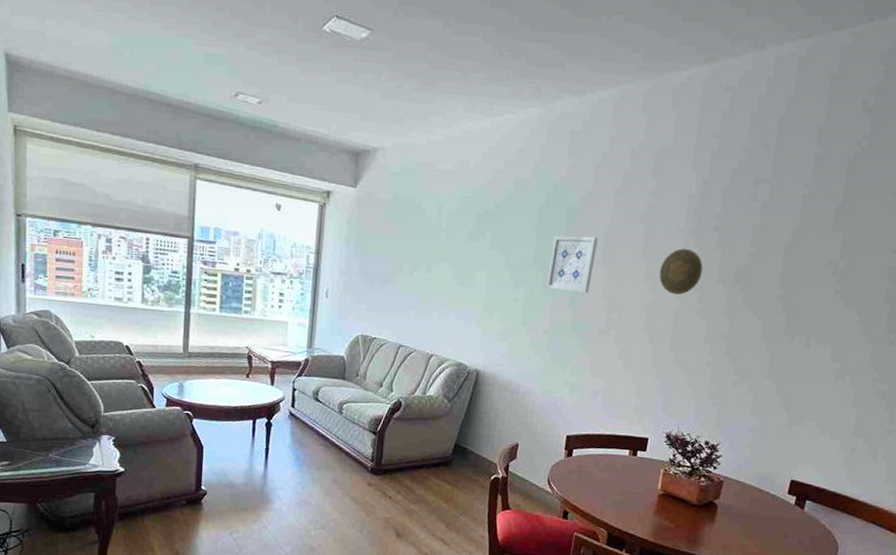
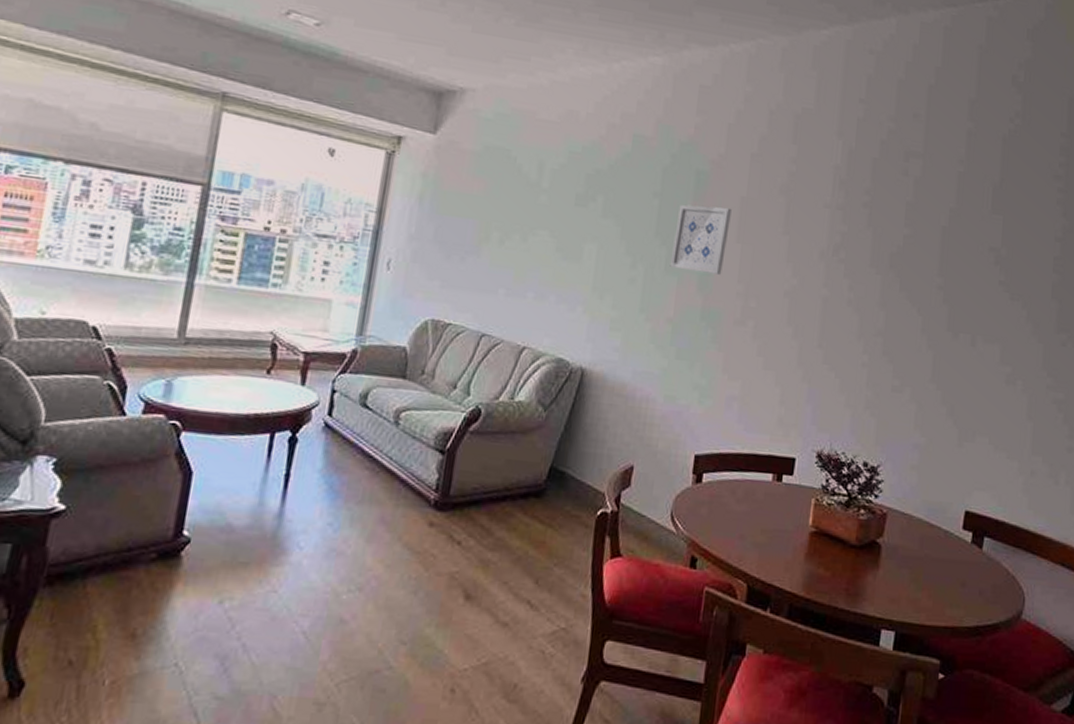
decorative plate: present [659,248,703,295] -> none [803,226,853,281]

